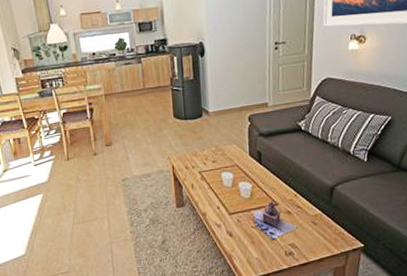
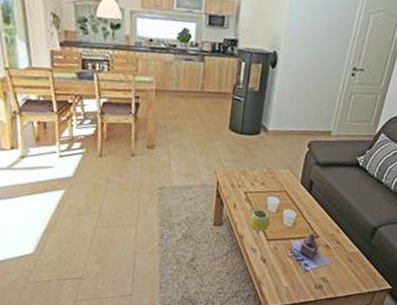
mug: none [206,180,228,206] -> present [248,202,270,231]

